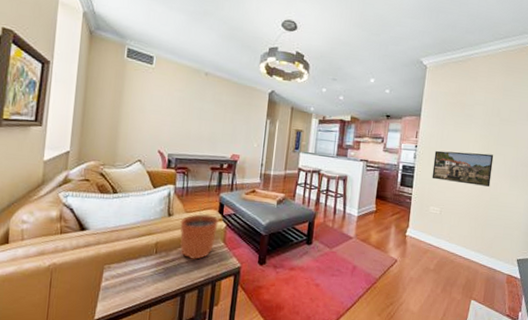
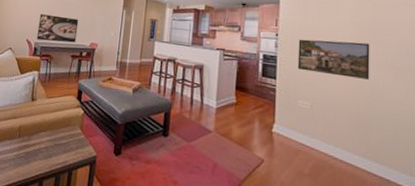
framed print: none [170,122,218,154] -> present [36,14,79,43]
plant pot: present [180,203,220,259] -> none [41,89,78,145]

